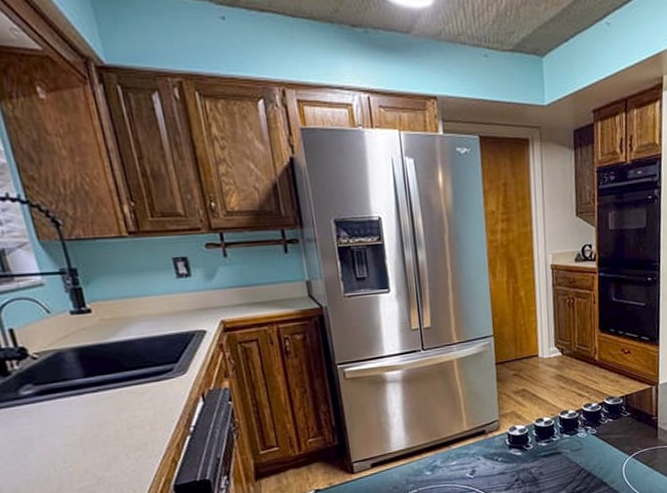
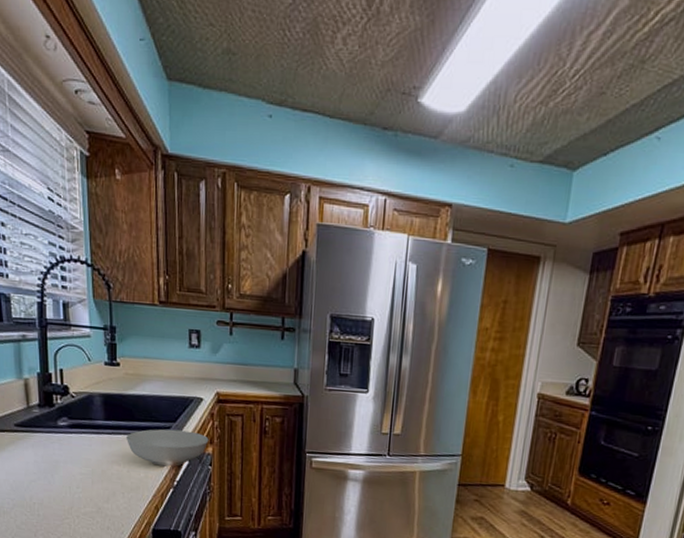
bowl: none [116,368,223,415] -> present [125,429,209,467]

